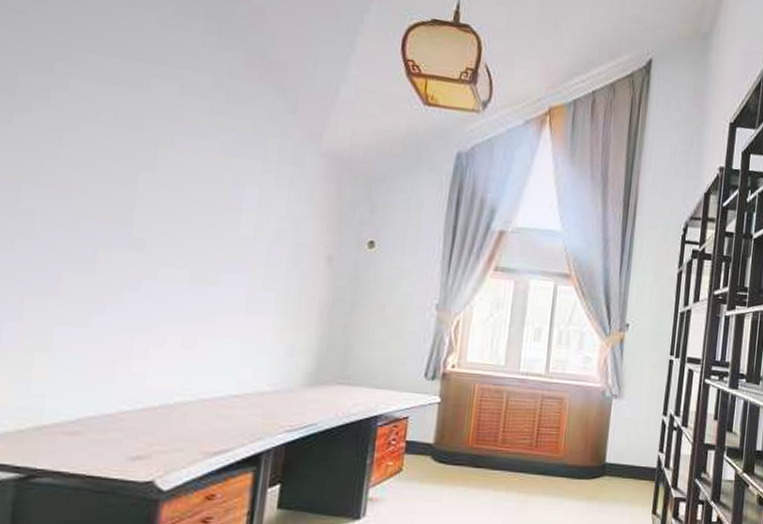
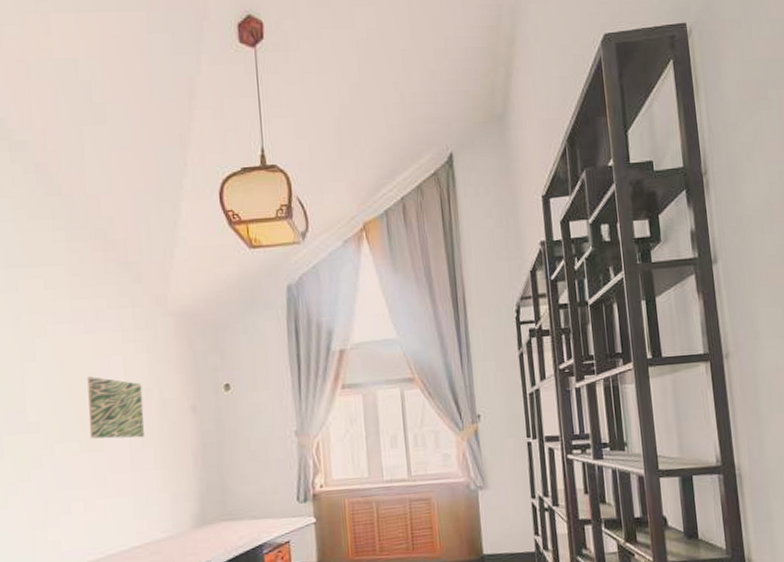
wall art: none [203,202,276,280] -> present [87,376,144,439]

